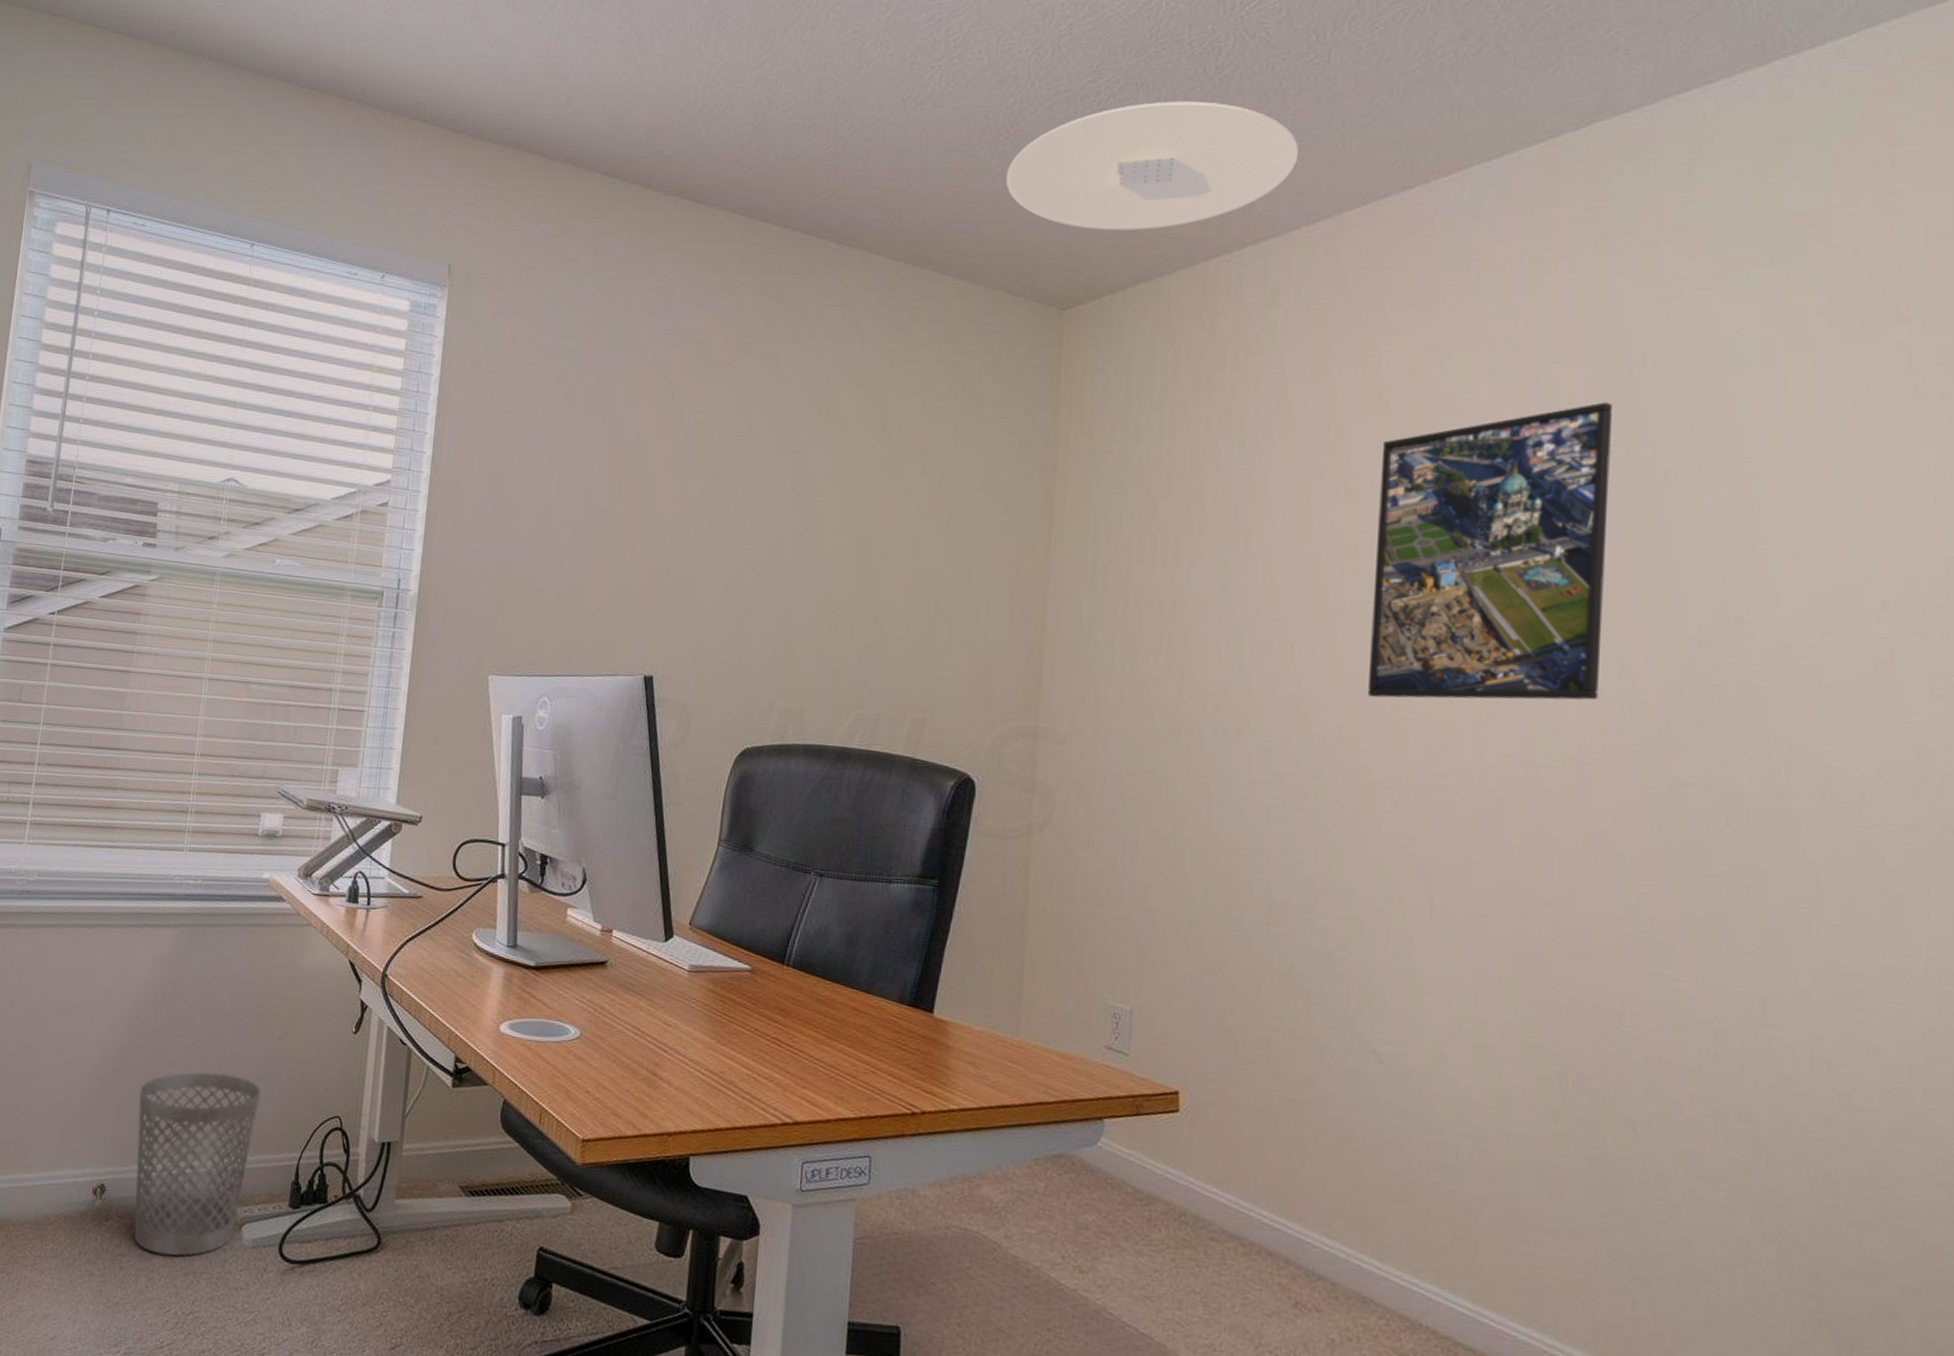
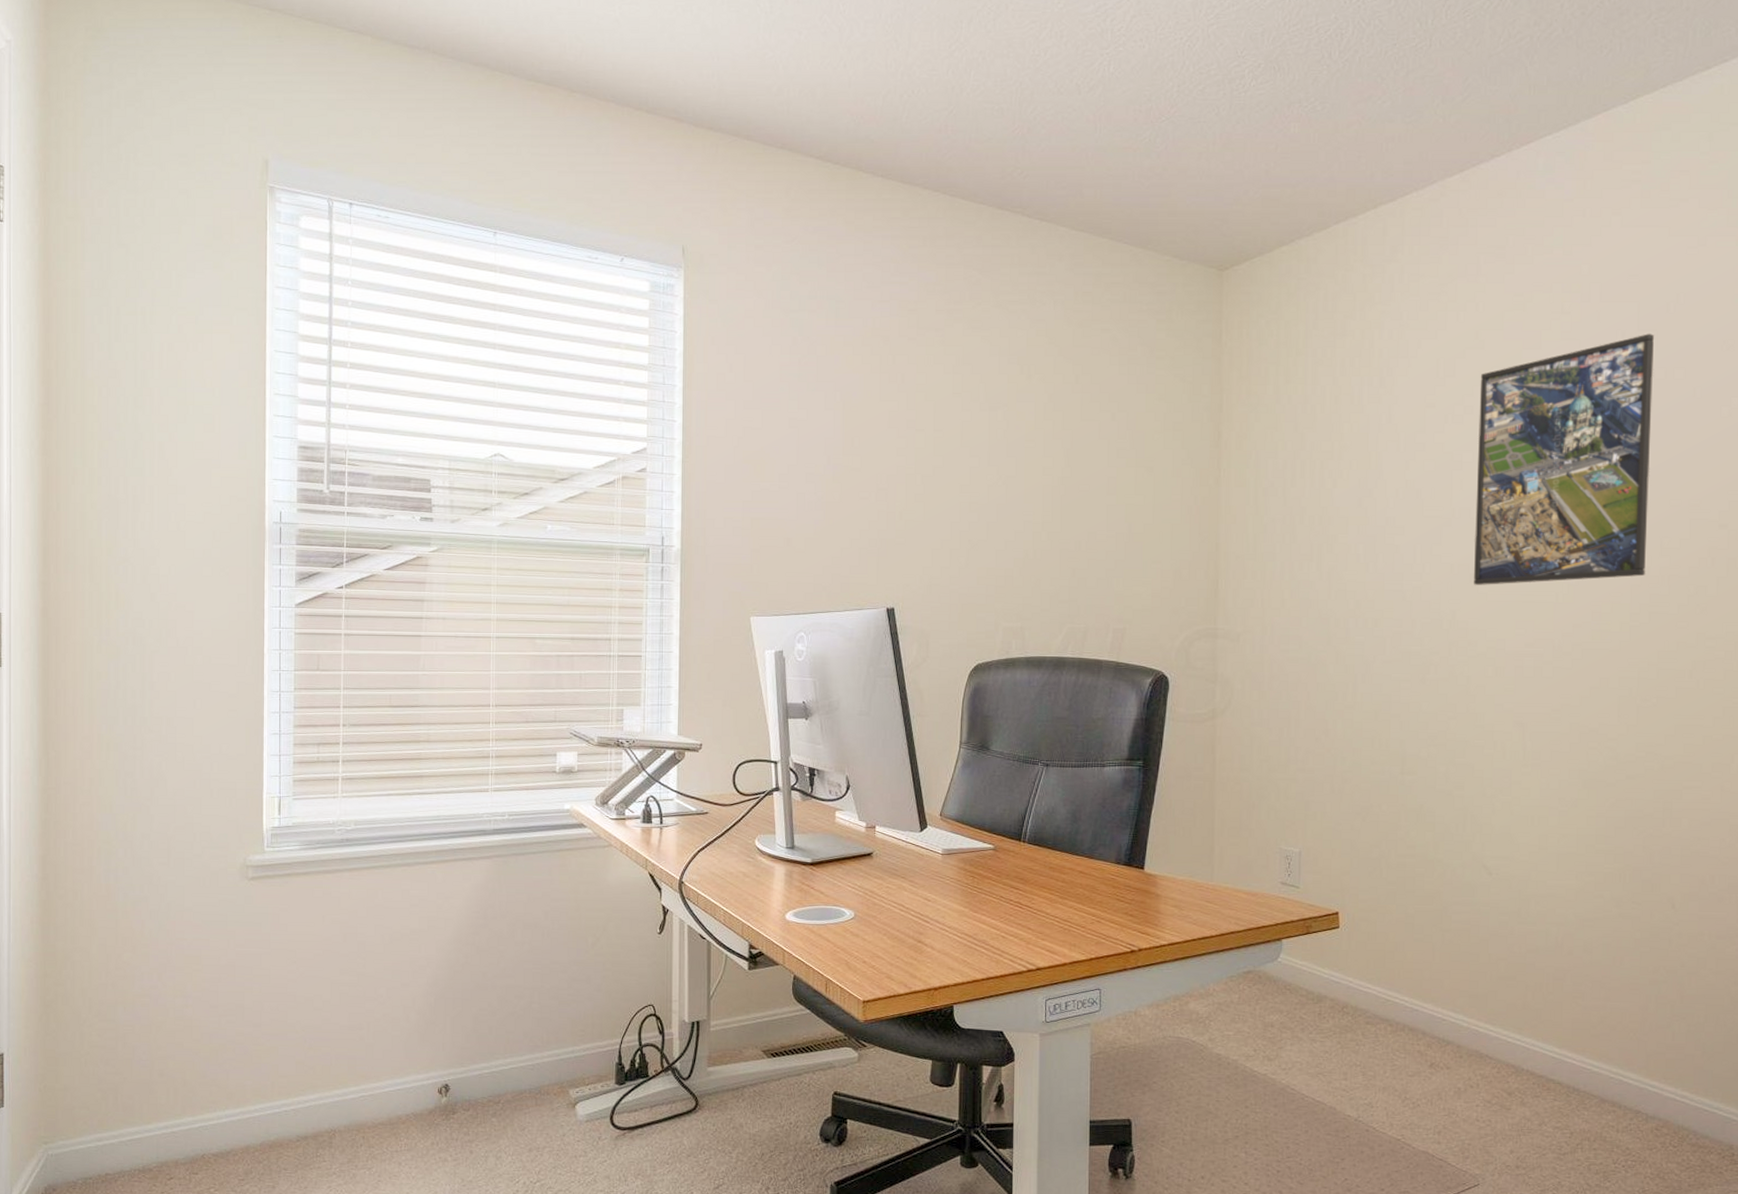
wastebasket: present [134,1071,262,1257] -> none [471,979,582,1137]
ceiling light: present [1006,101,1299,230] -> none [1169,83,1409,199]

